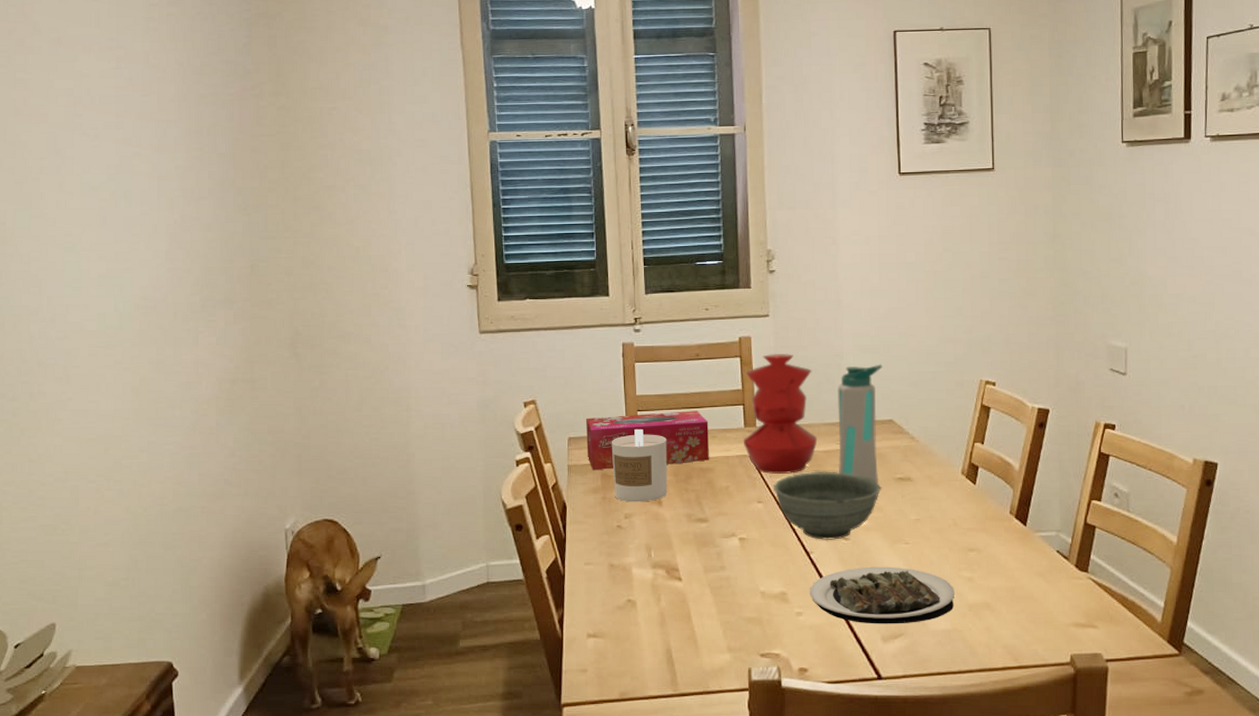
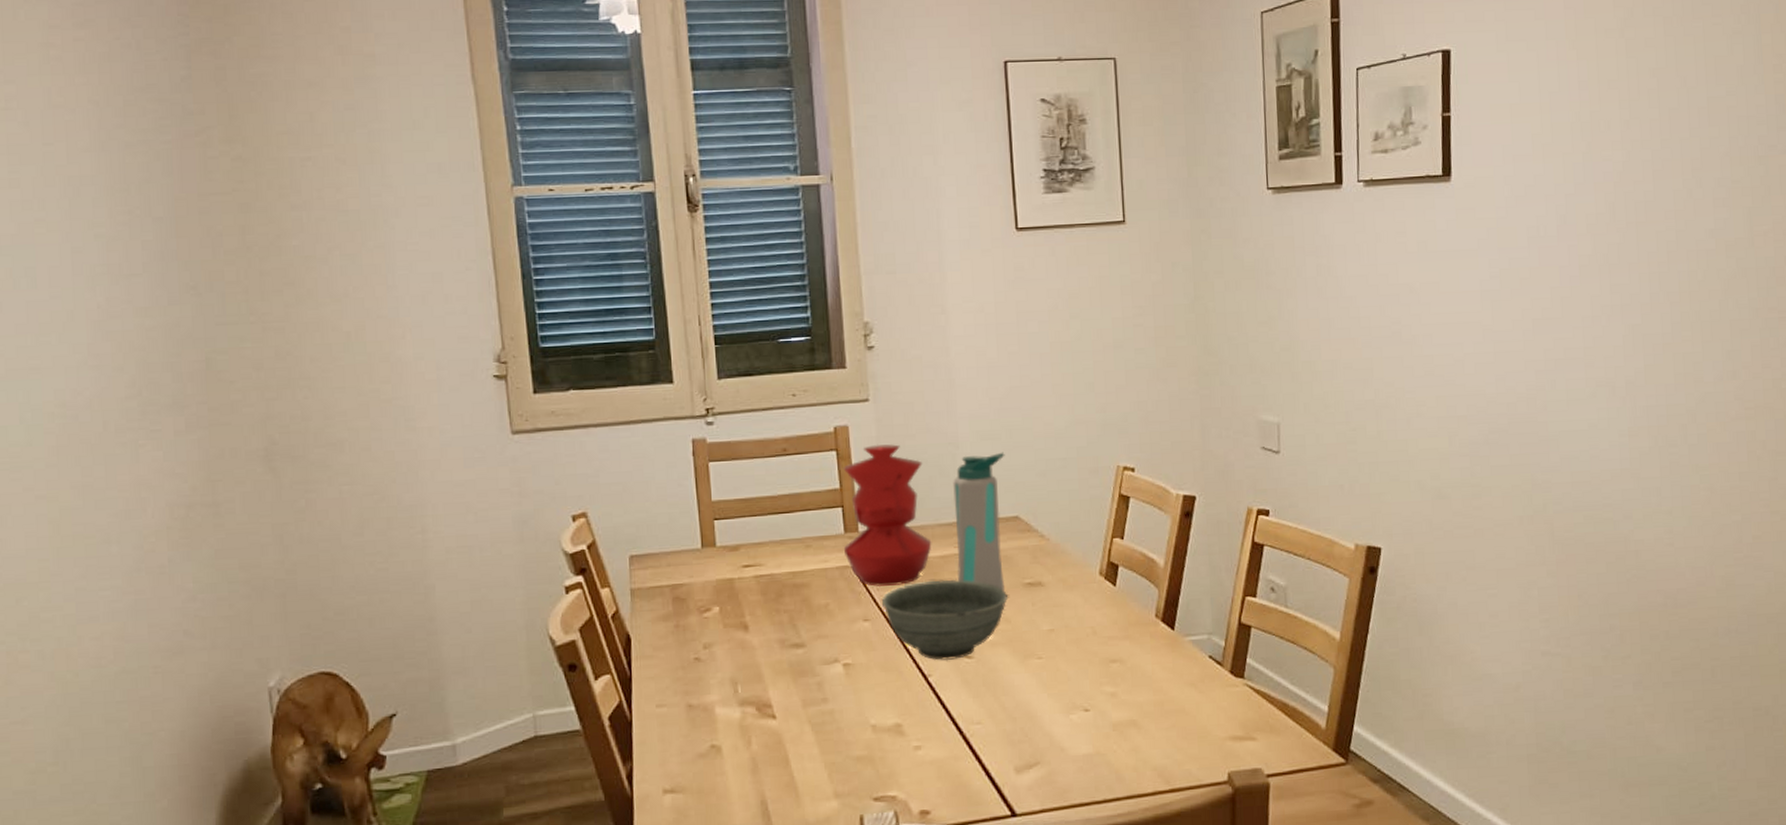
tissue box: present [586,411,709,471] -> none [651,516,803,594]
candle: present [611,429,668,502] -> none [683,542,755,629]
plate: present [810,566,956,624] -> none [929,686,1097,754]

